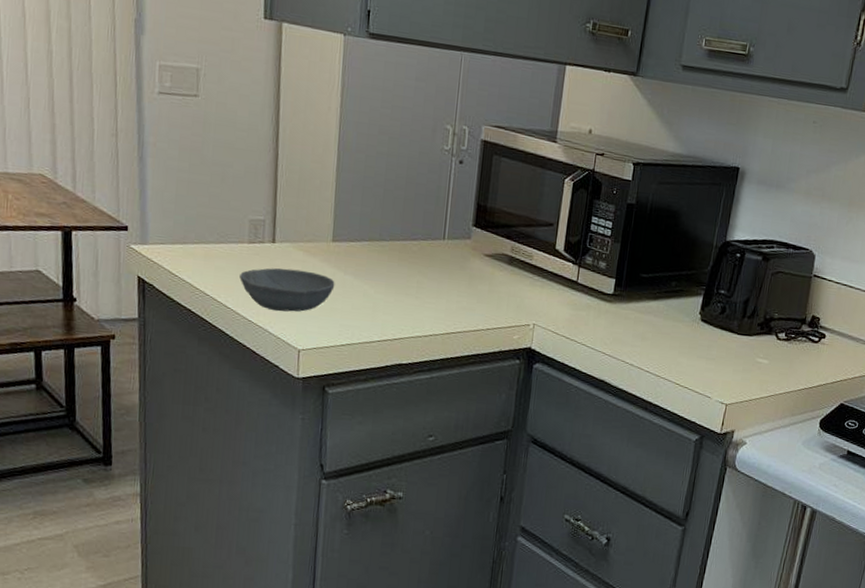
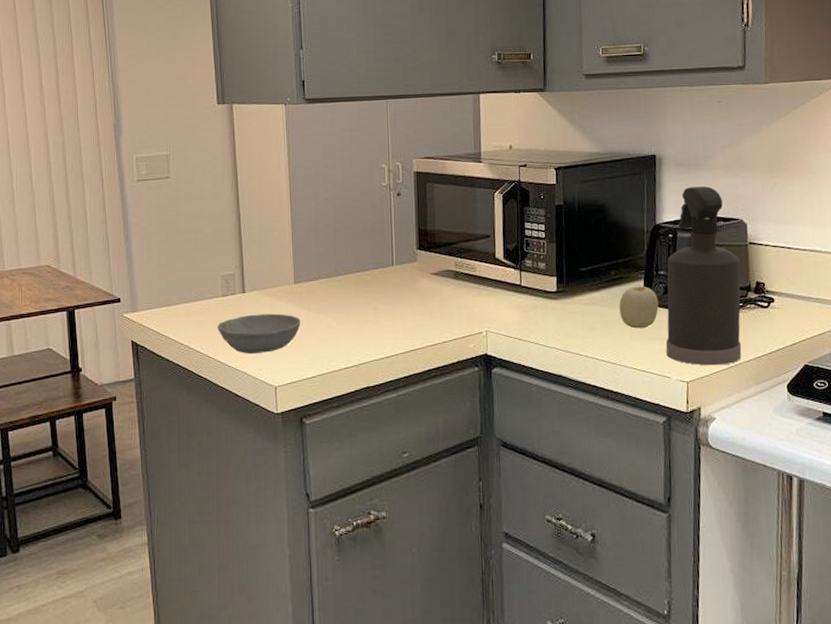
fruit: none [673,301,714,346] -> present [619,286,659,329]
spray bottle: none [711,207,802,393] -> present [665,186,742,366]

